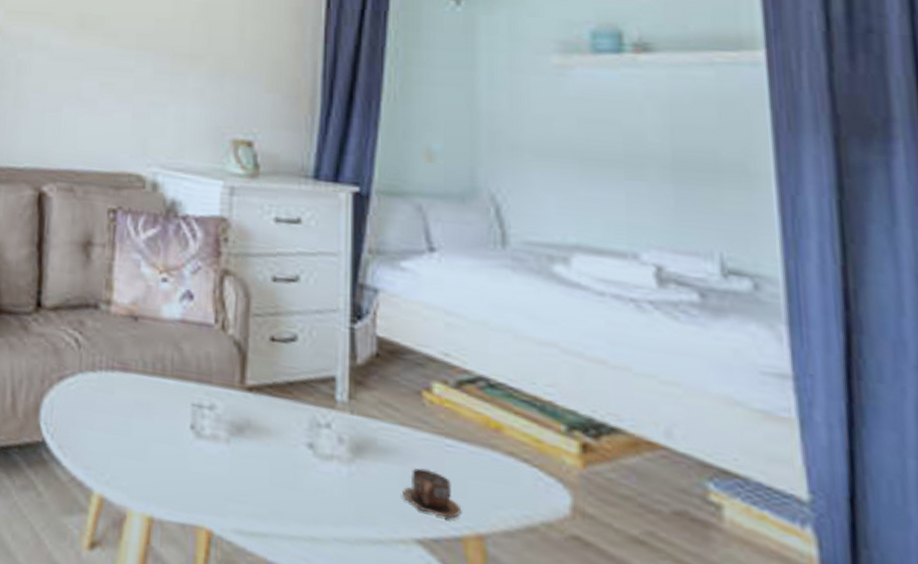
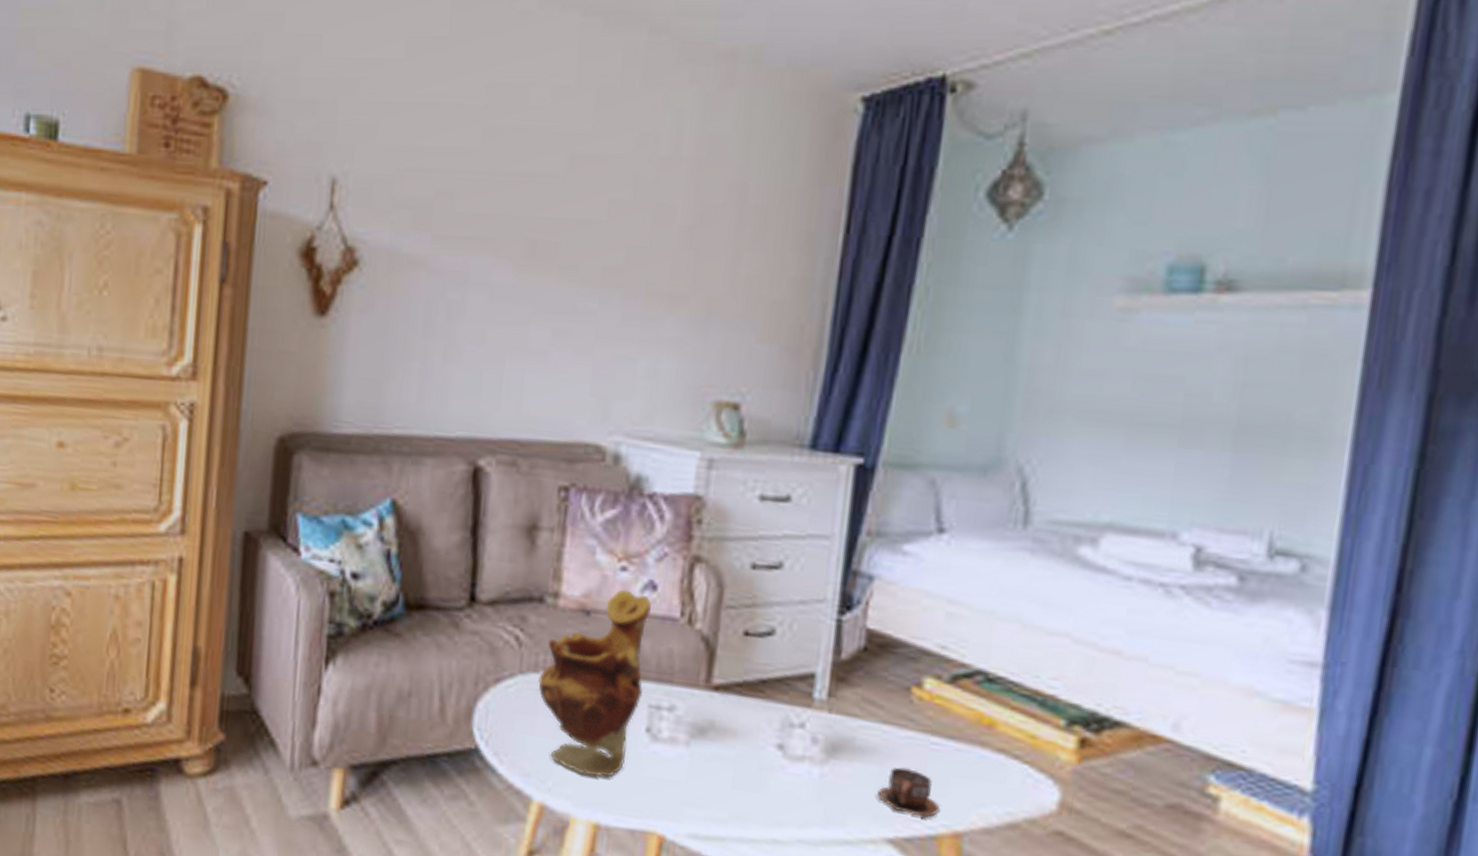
vase: none [95,298,191,472] -> present [538,589,653,777]

